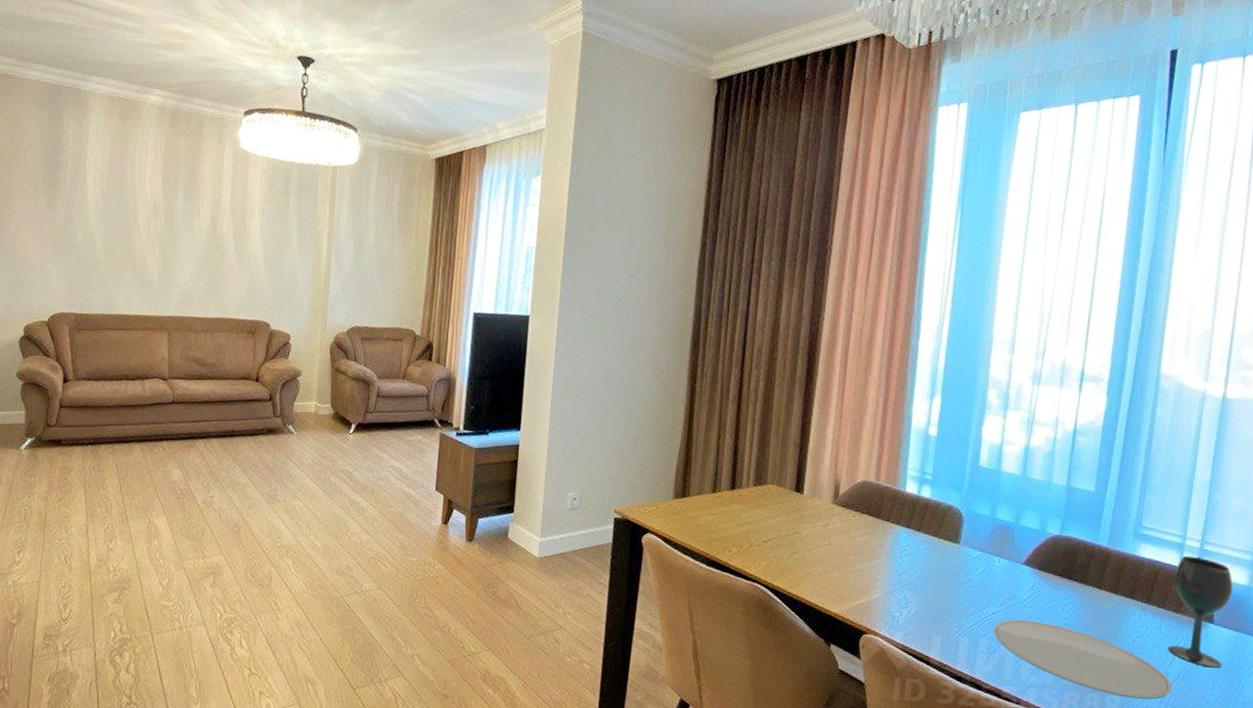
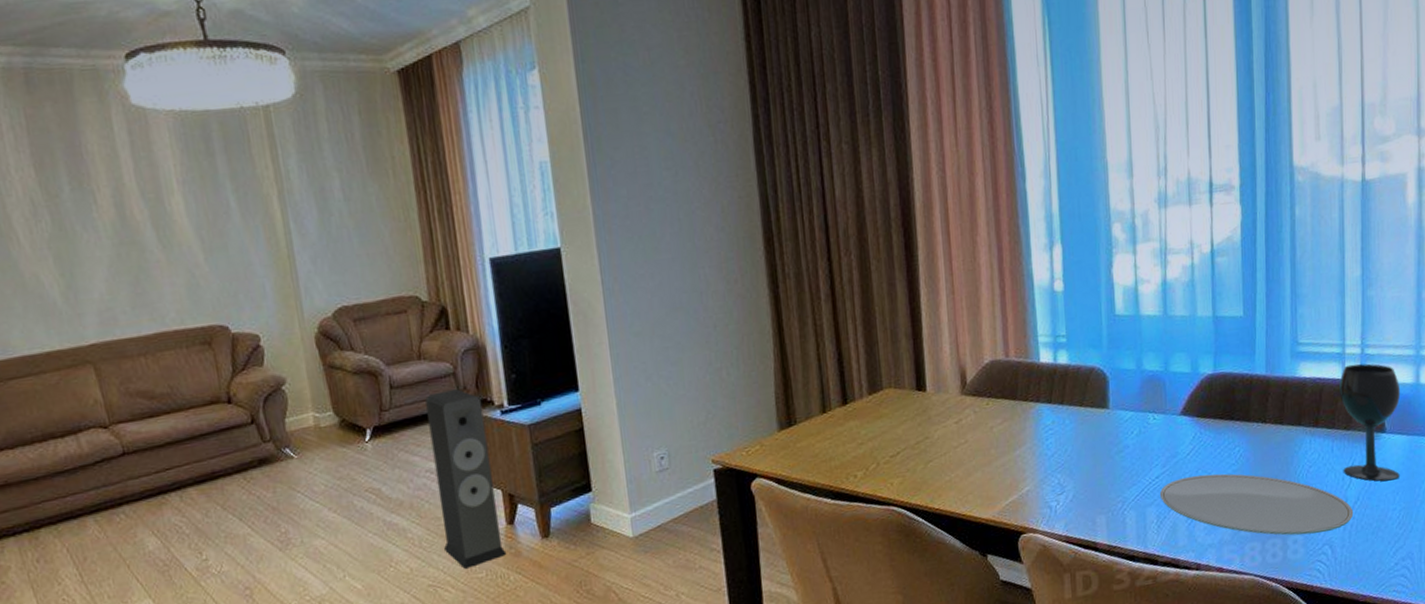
speaker: none [389,407,444,551] -> present [425,389,507,569]

